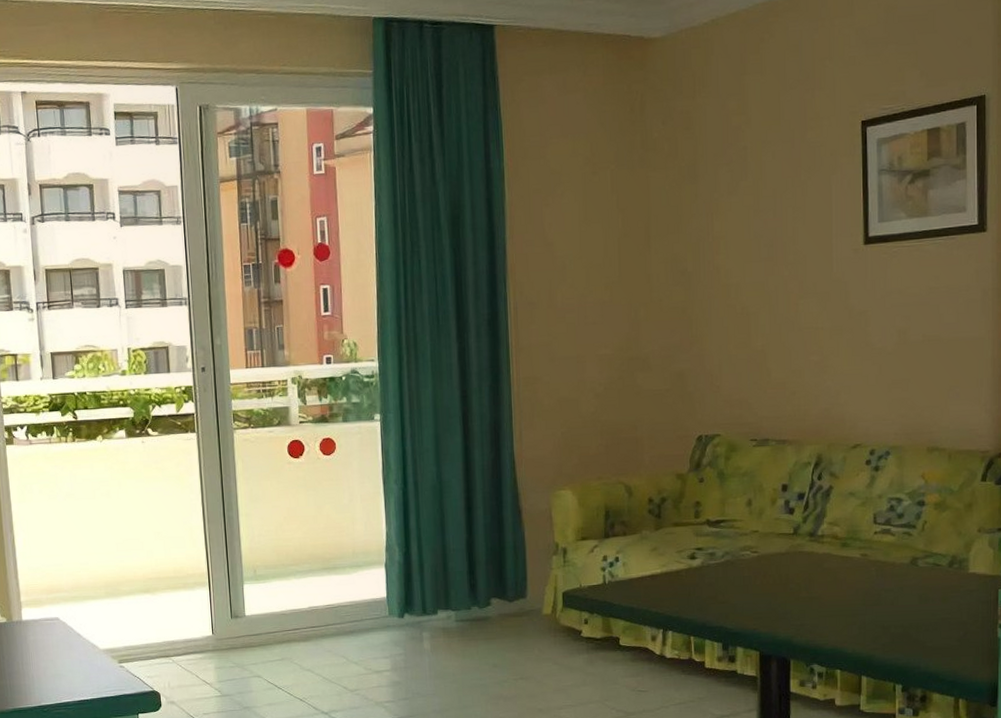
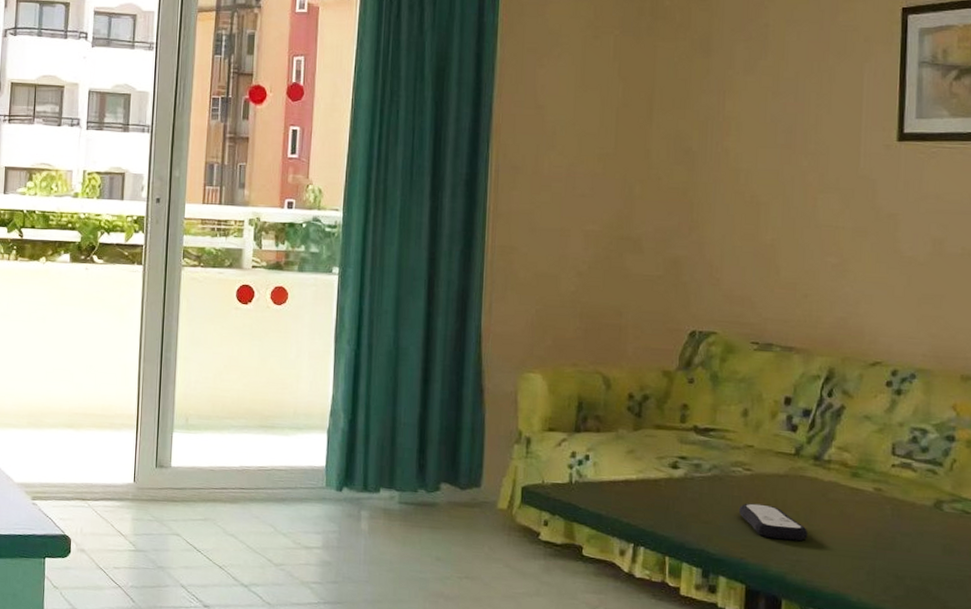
remote control: none [750,580,809,609] -> present [739,503,809,541]

